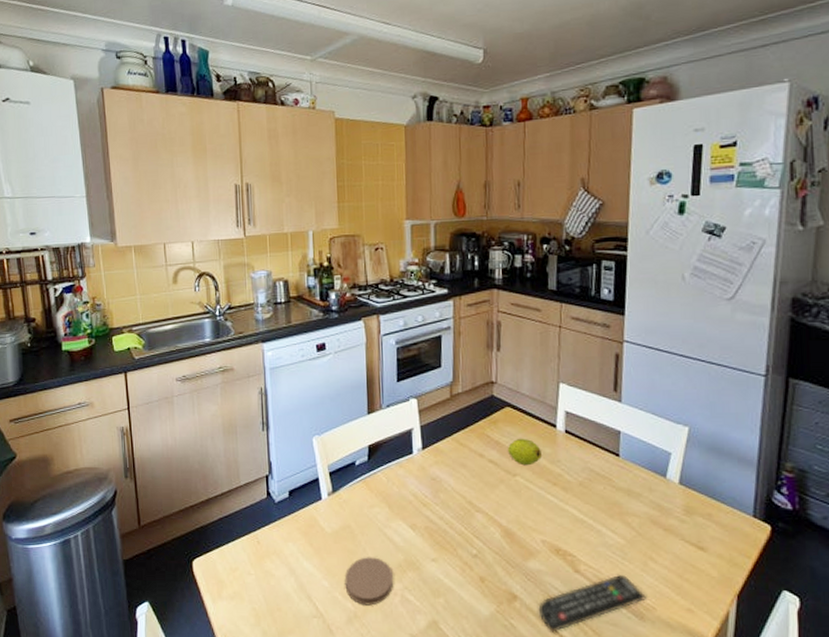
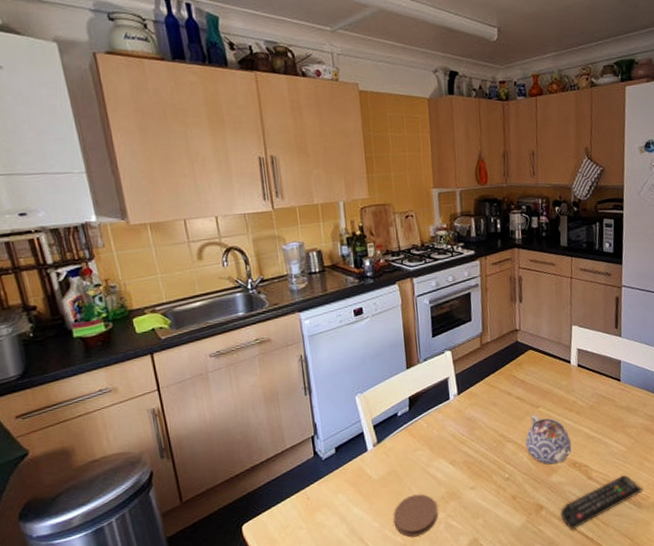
teapot: none [498,484,555,547] -> present [525,414,572,465]
fruit: present [508,438,542,466] -> none [531,375,559,398]

